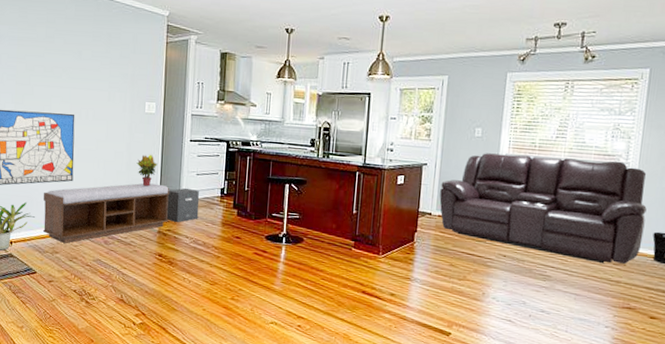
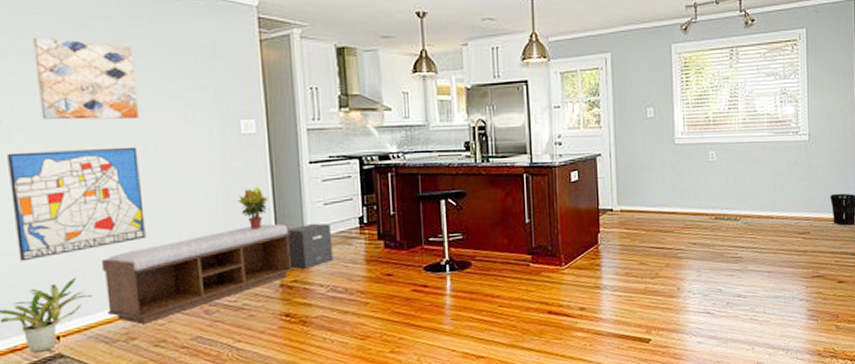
wall art: none [19,29,80,93] -> present [33,37,139,120]
sofa: present [439,153,647,264] -> none [619,126,822,235]

